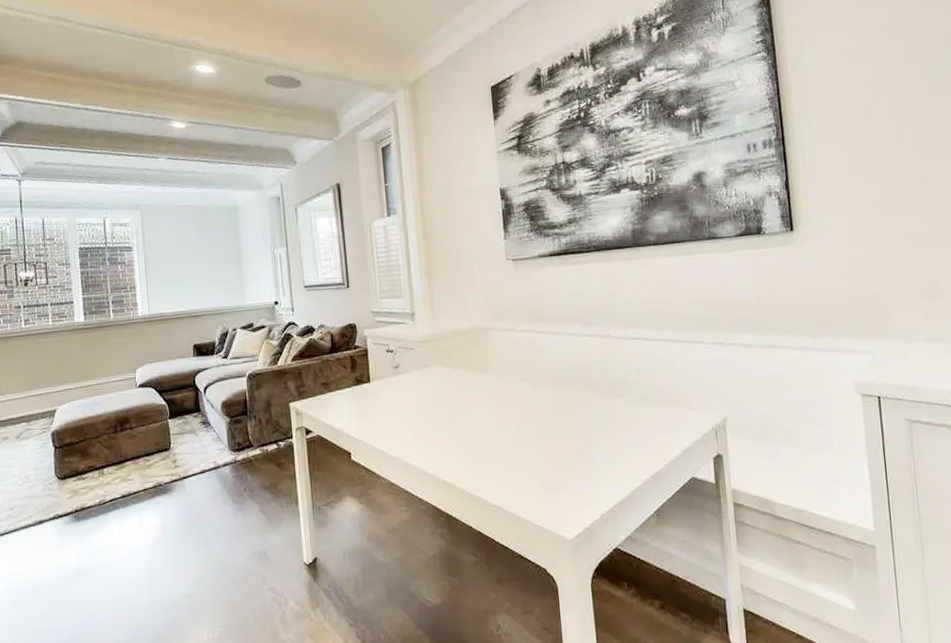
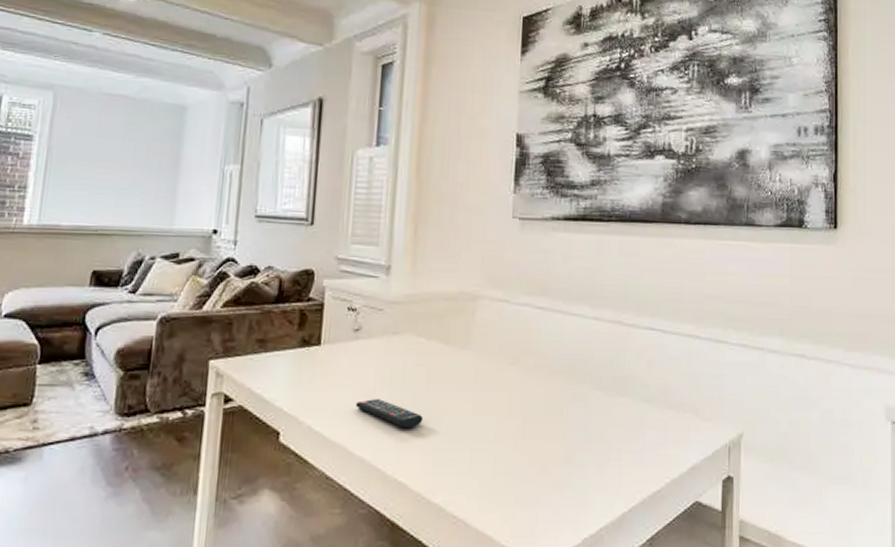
remote control: none [404,418,459,441] -> present [355,398,424,429]

